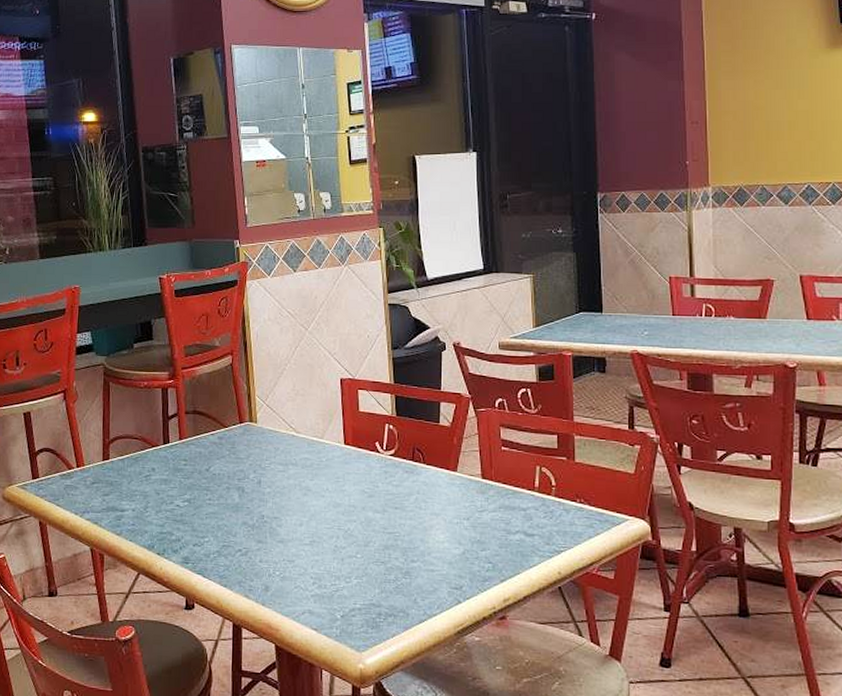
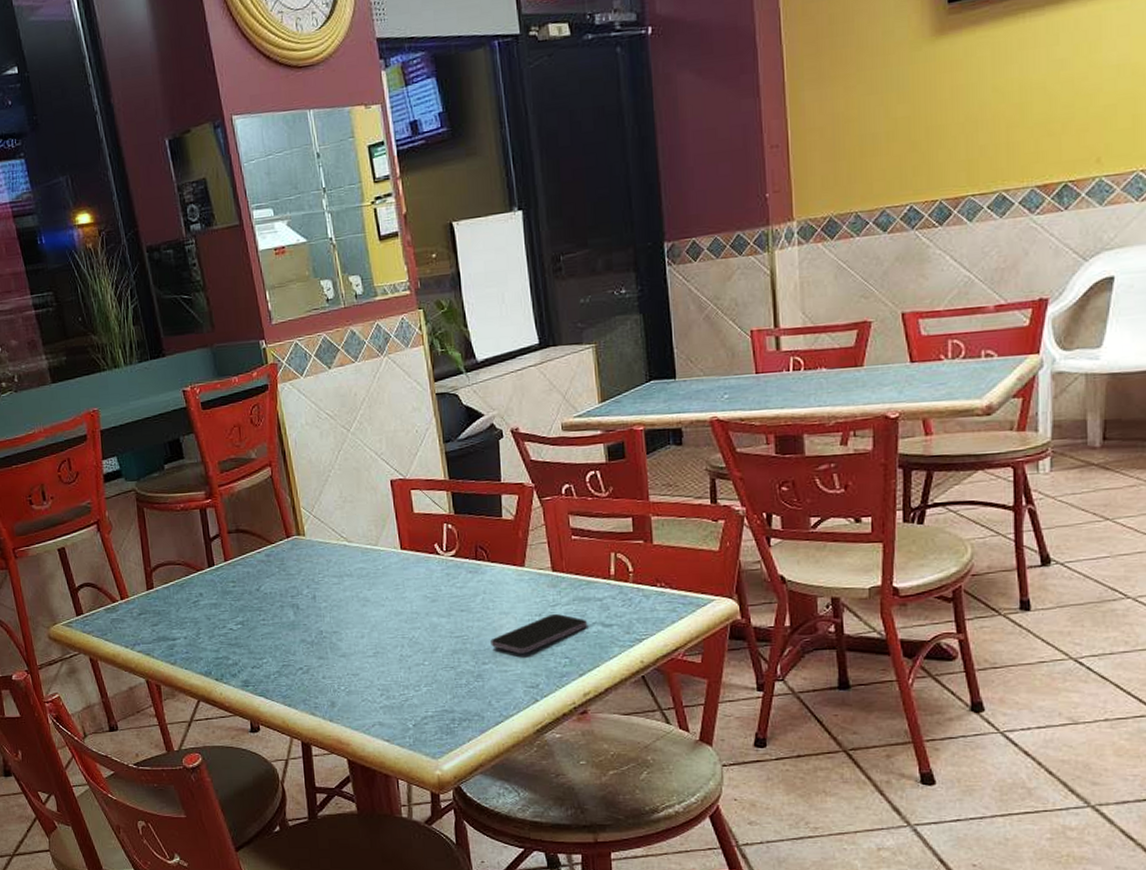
smartphone: none [420,519,511,555] -> present [490,614,587,654]

